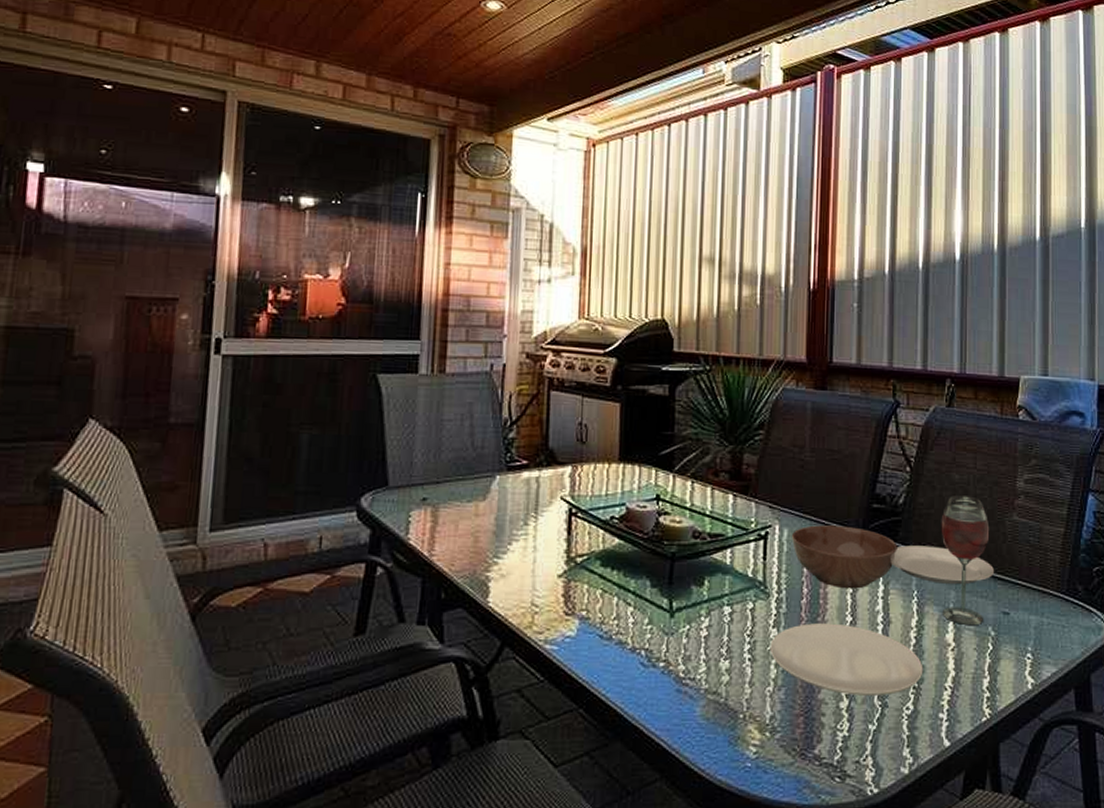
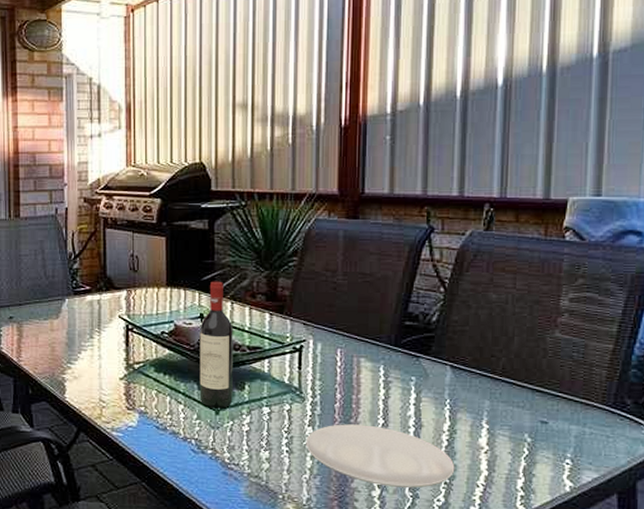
wine bottle: none [652,456,693,610] -> present [199,281,233,409]
bowl: present [791,525,897,589] -> none [324,340,430,396]
plate: present [892,545,995,585] -> none [424,359,533,395]
wineglass: present [941,496,990,626] -> none [475,314,529,433]

